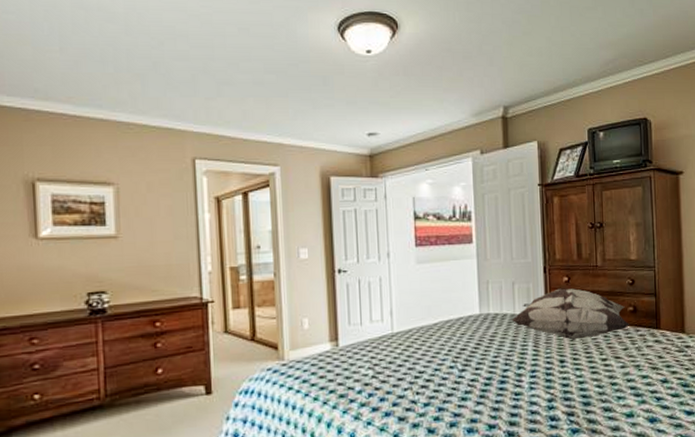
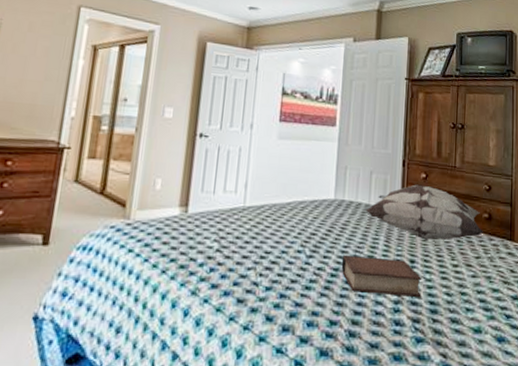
book: none [493,361,574,396] -> present [341,254,422,297]

